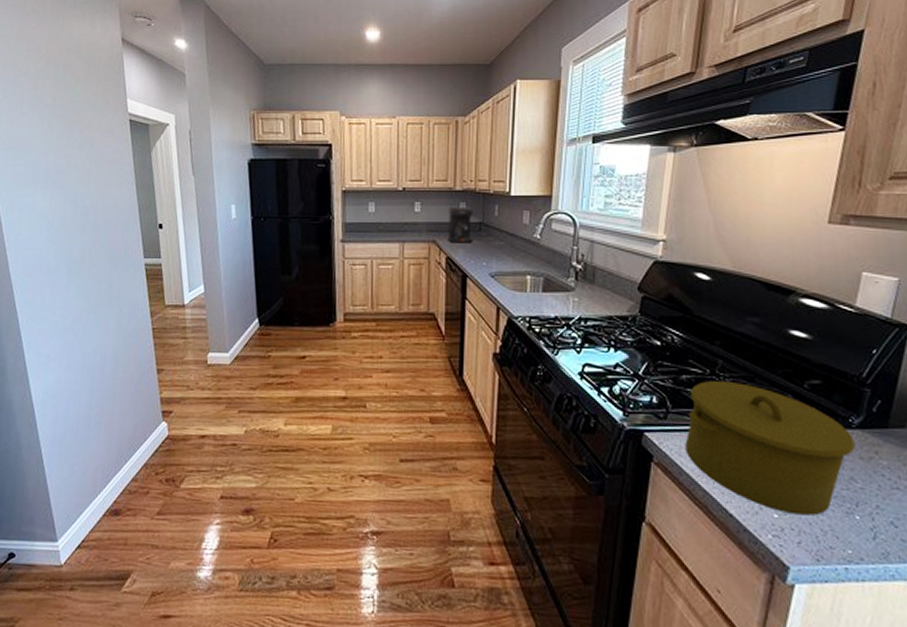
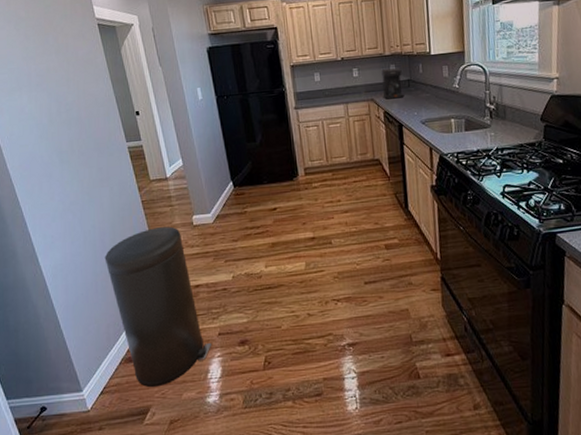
pedal bin: none [102,361,212,550] -> present [104,226,213,388]

